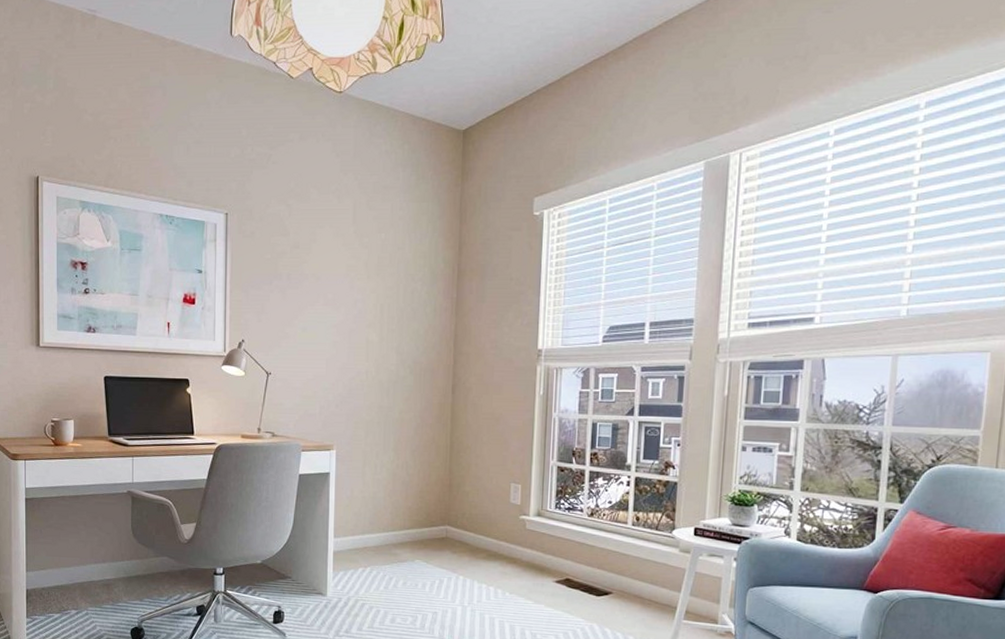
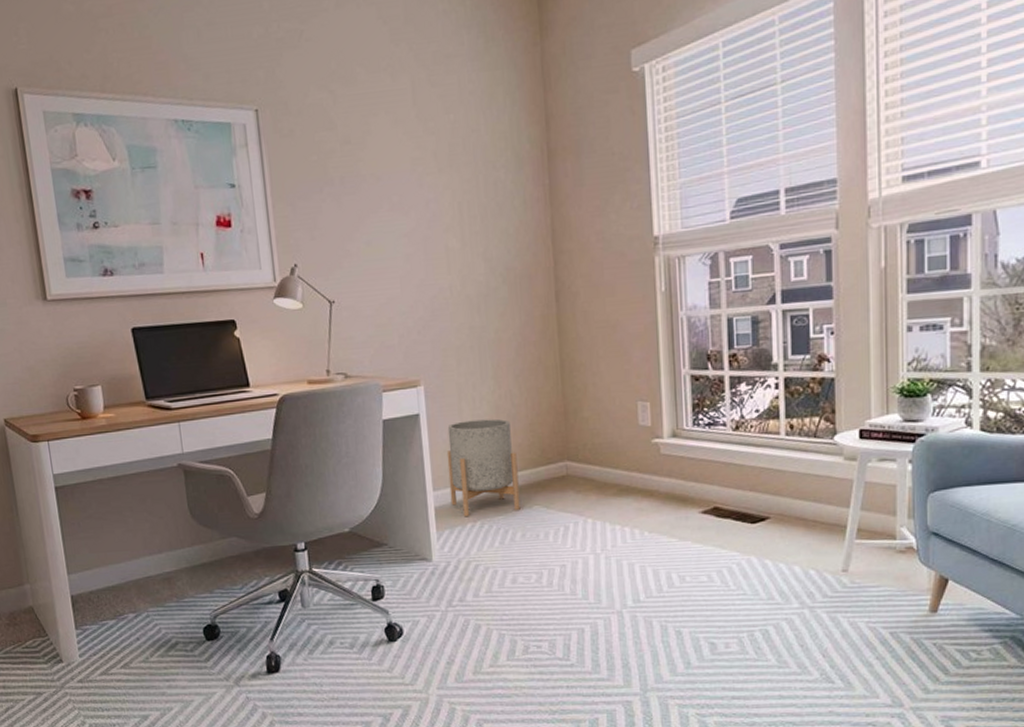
planter: none [347,482,406,563] -> present [446,418,521,517]

